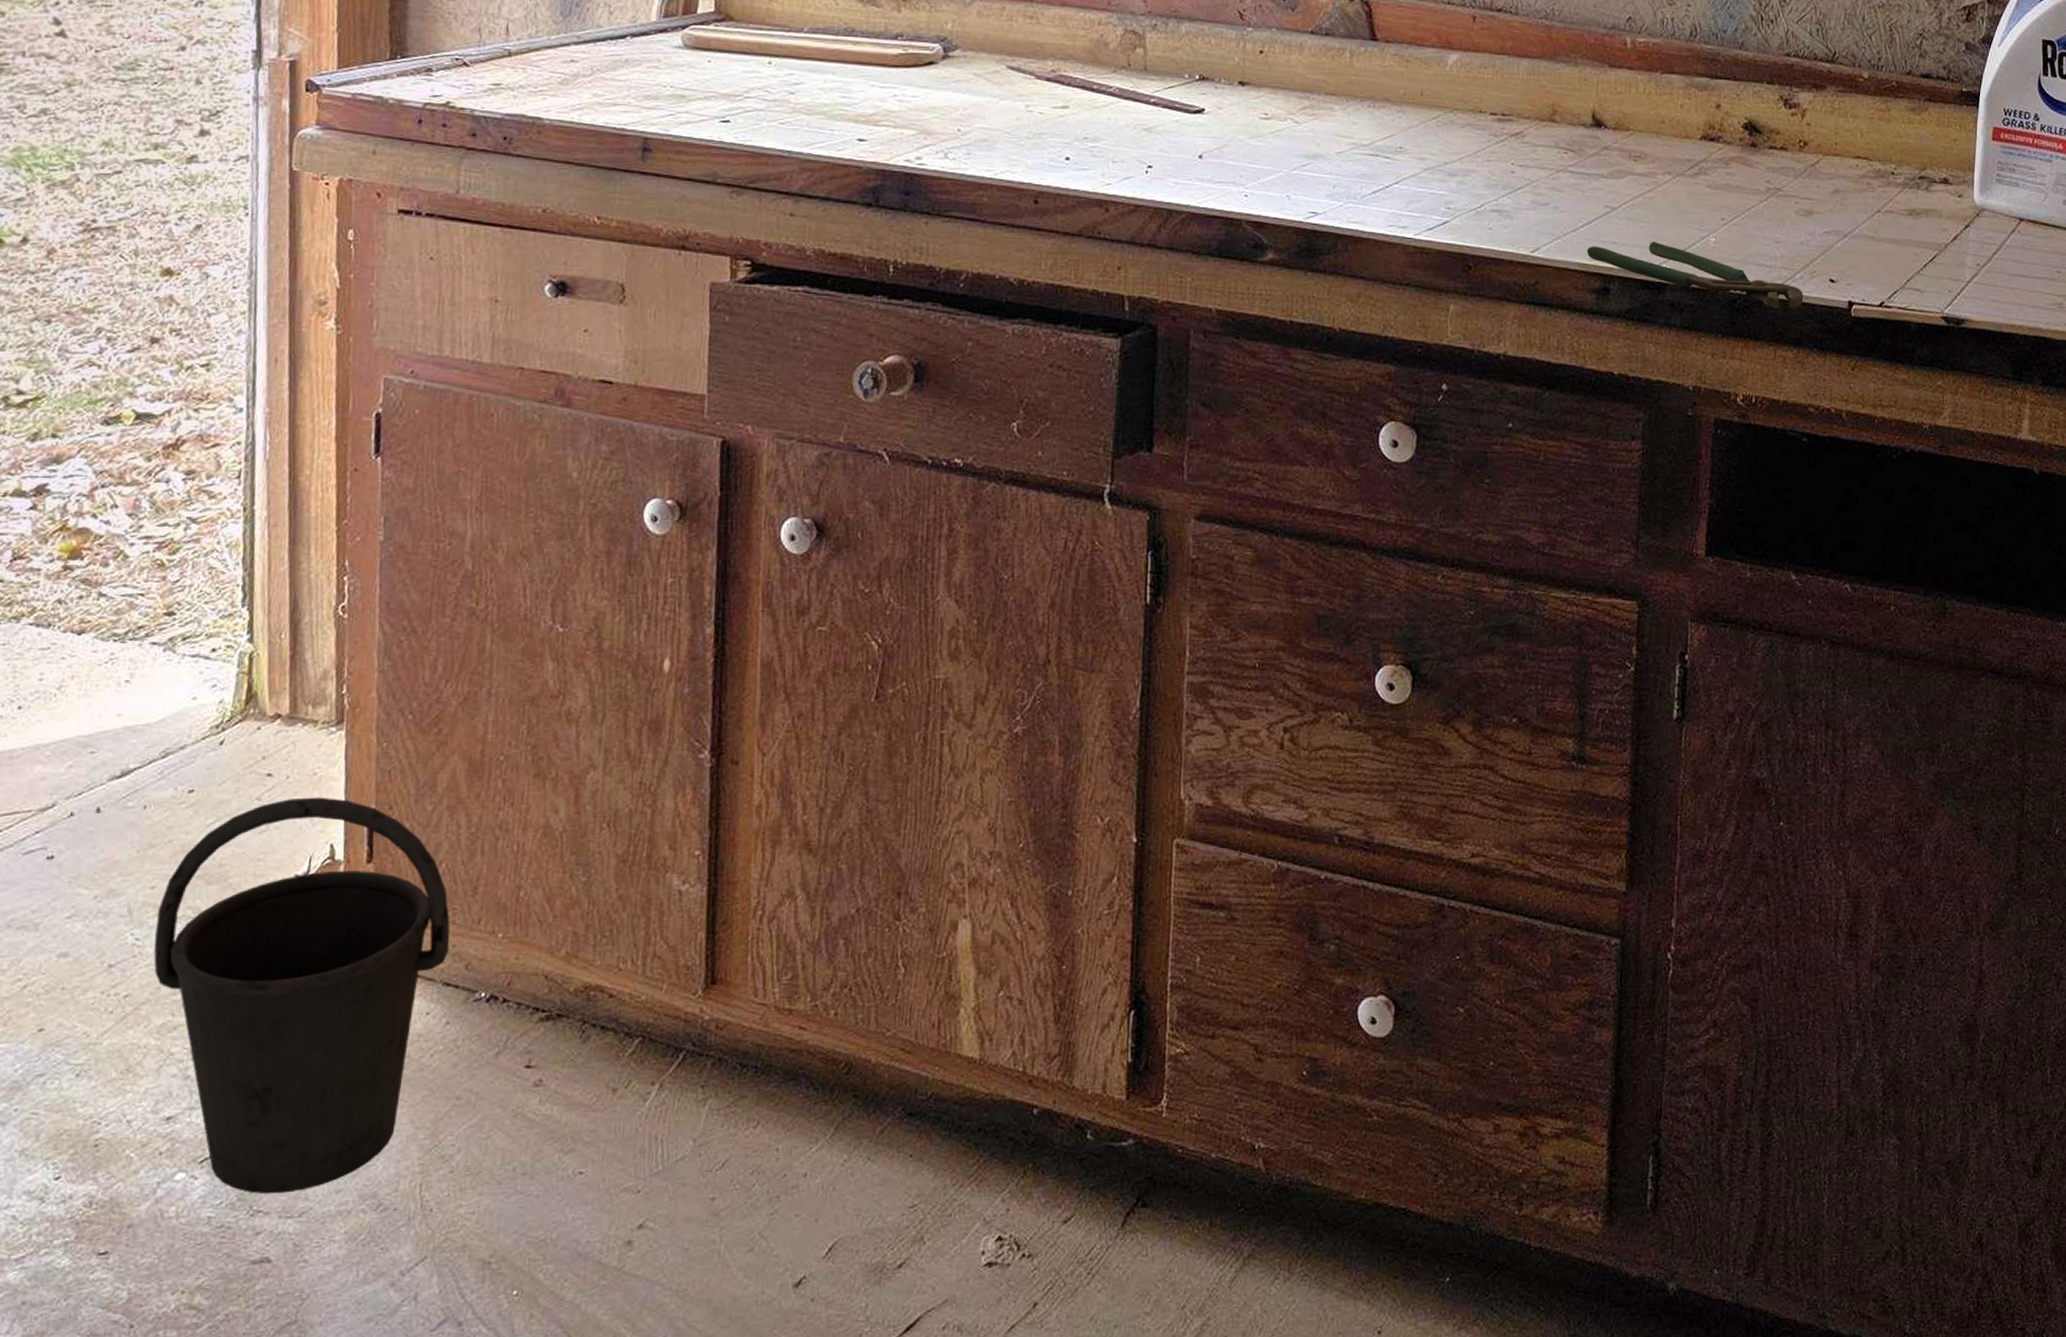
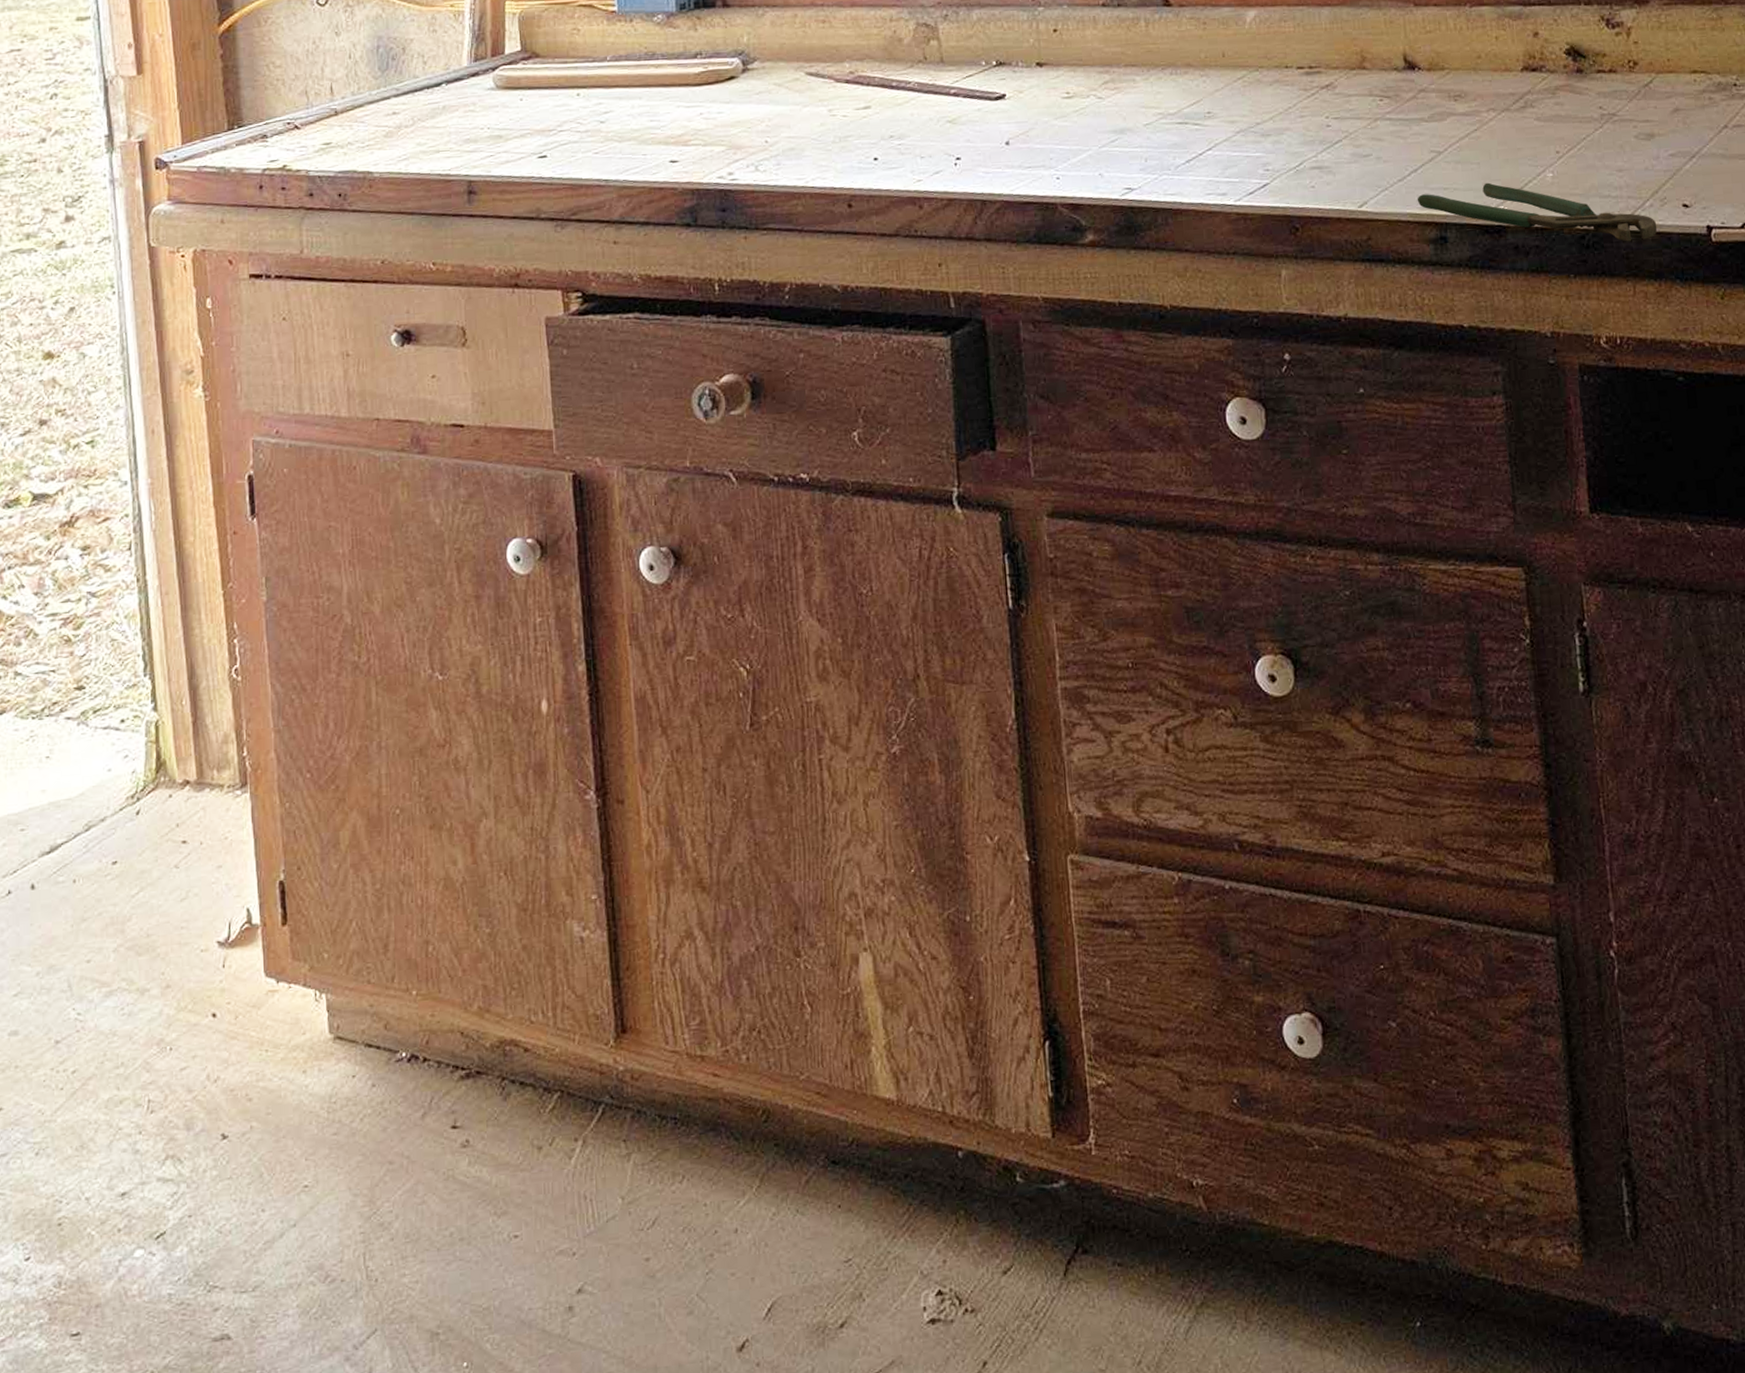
bucket: present [153,797,450,1194] -> none [95,861,368,1269]

